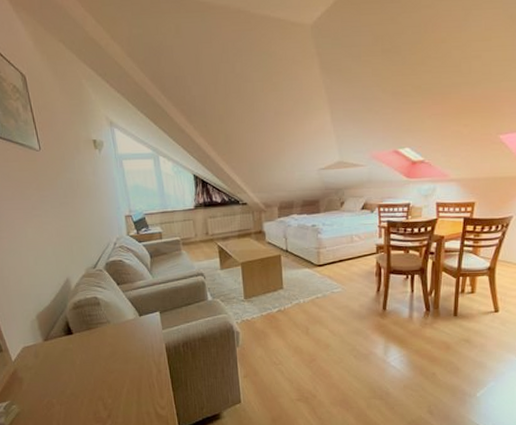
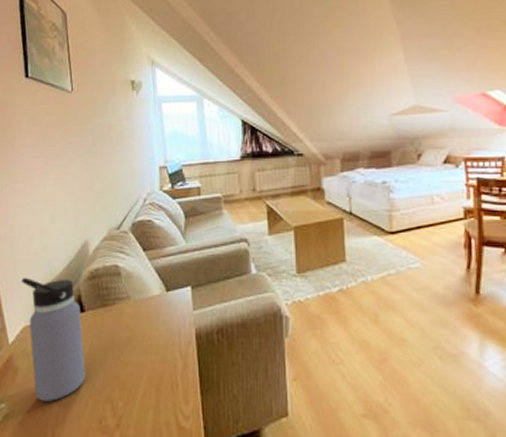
water bottle: none [16,309,79,402] -> present [21,277,85,401]

